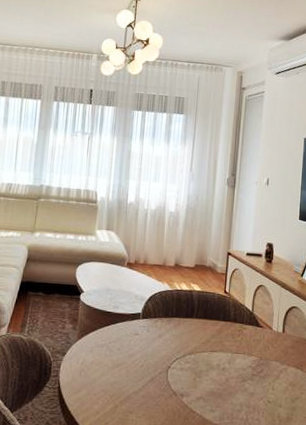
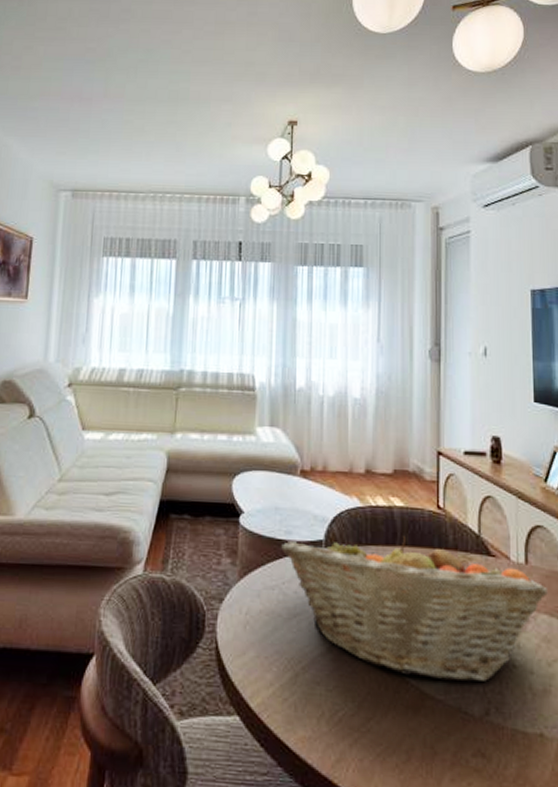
fruit basket: none [109,311,296,412] -> present [280,536,548,682]

